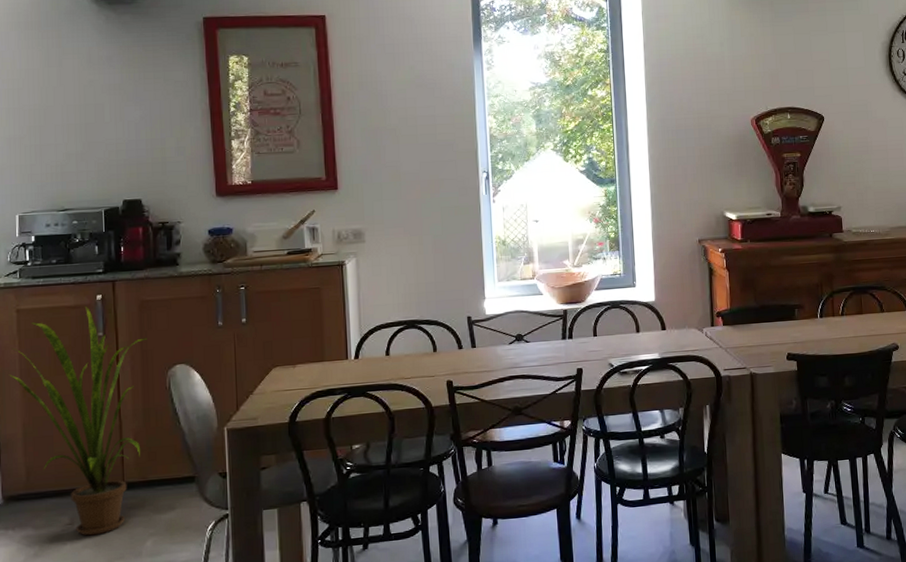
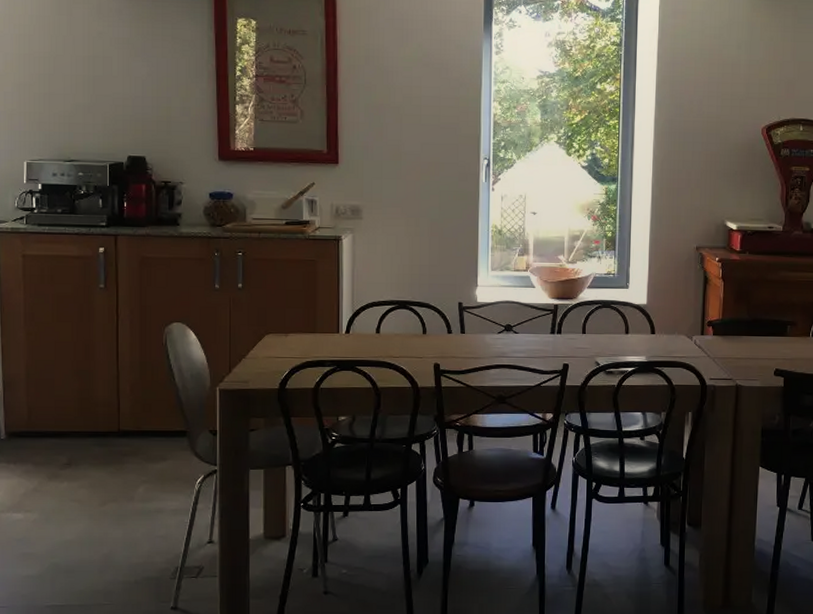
house plant: present [9,305,148,536] -> none [14,257,147,477]

